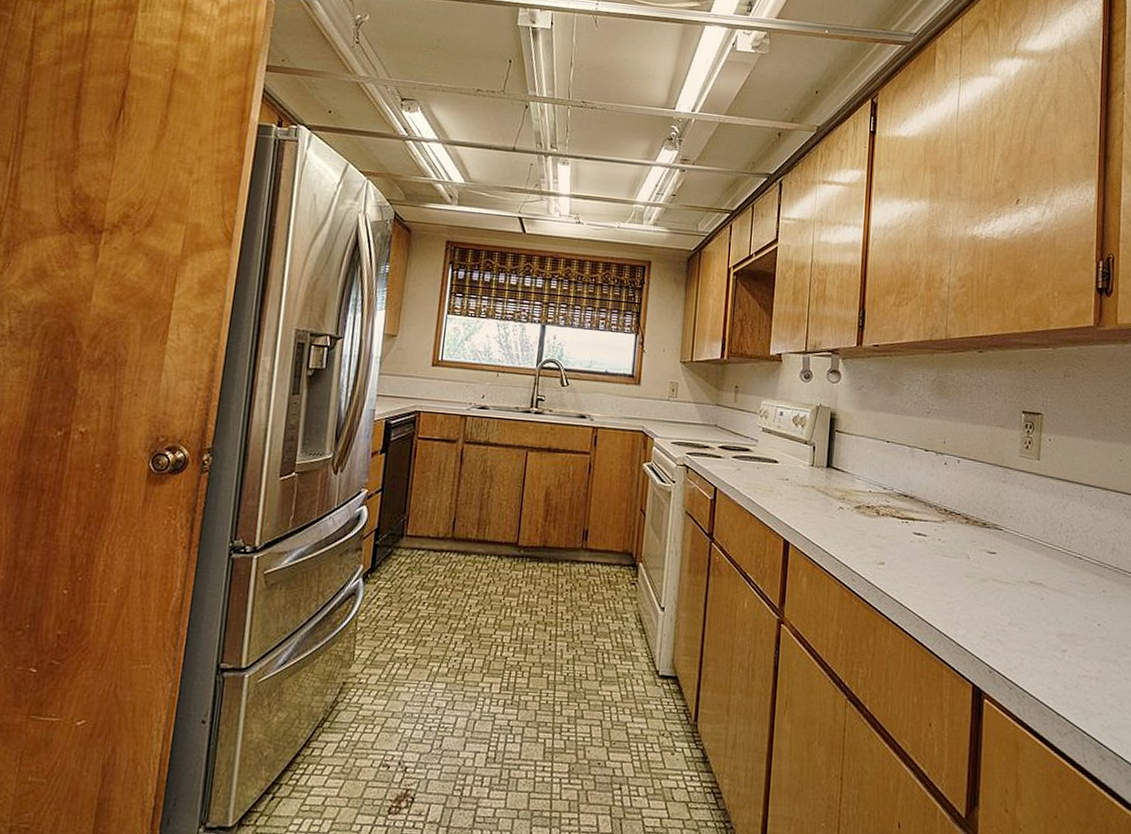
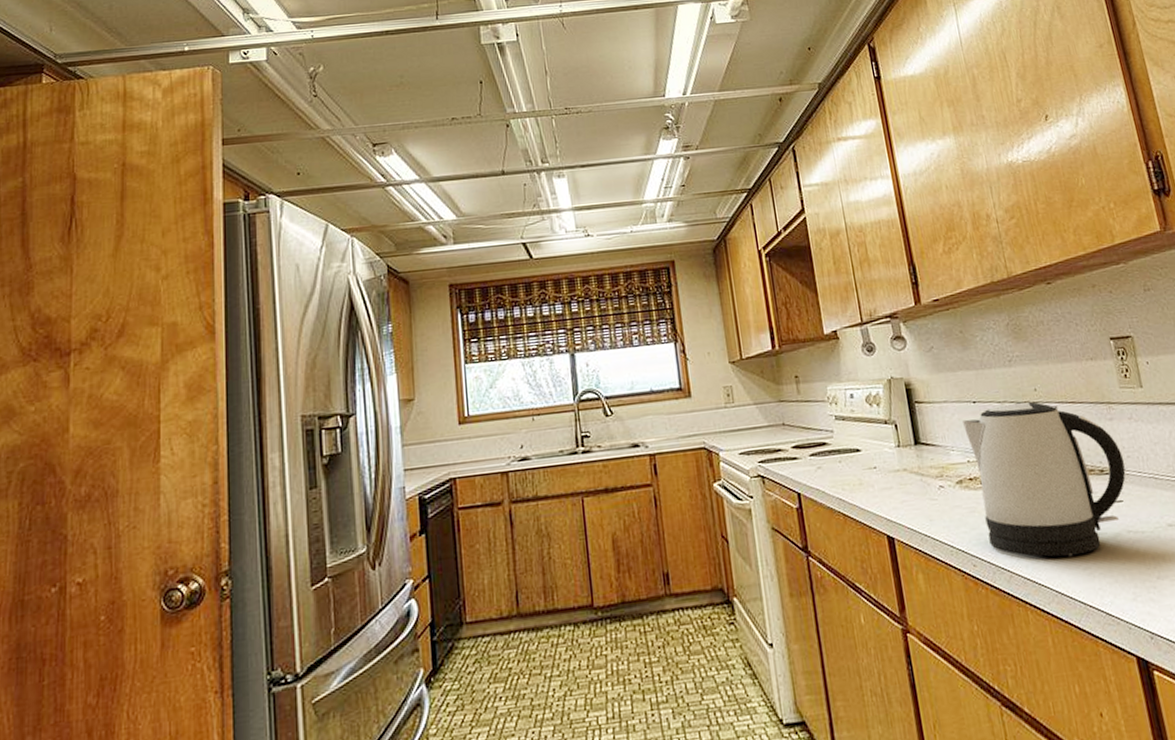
kettle: none [871,449,1007,590] -> present [963,402,1126,557]

